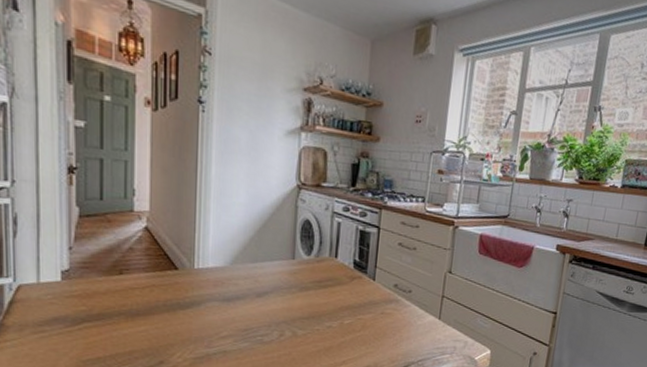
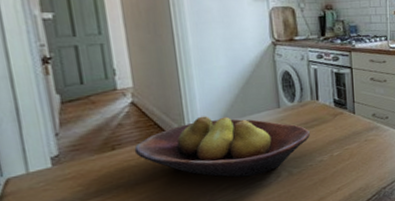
fruit bowl: none [140,254,322,329] -> present [134,116,310,178]

